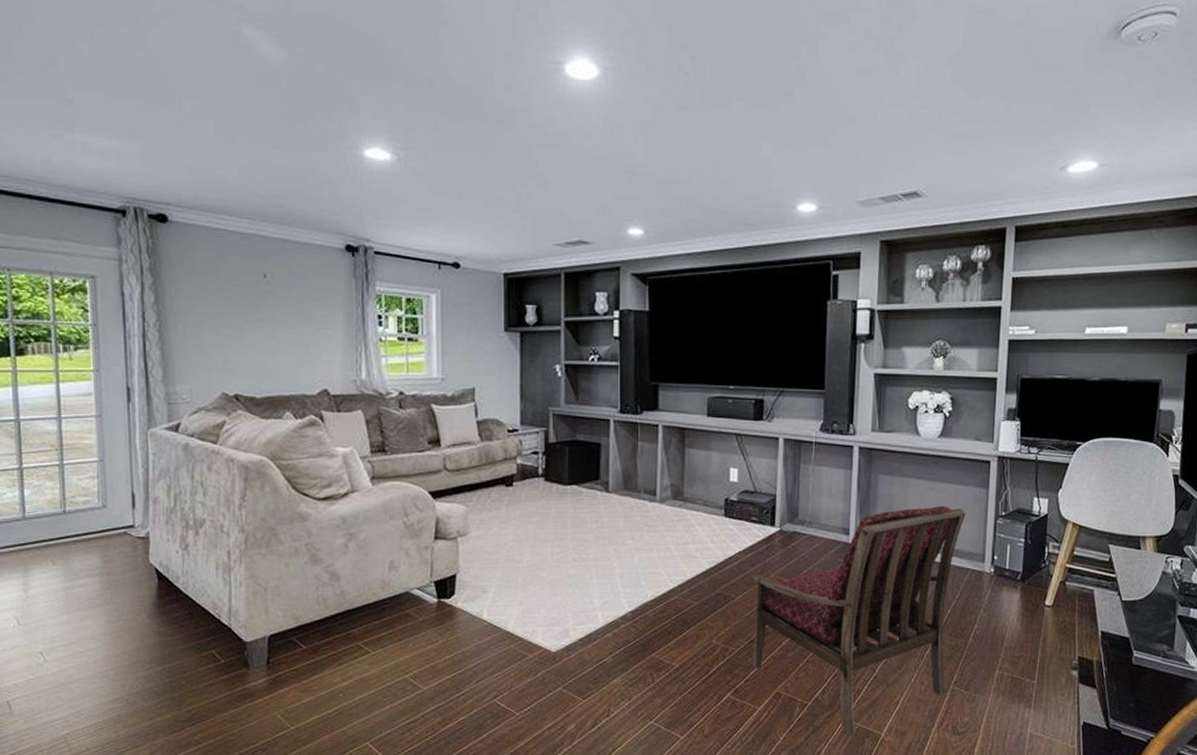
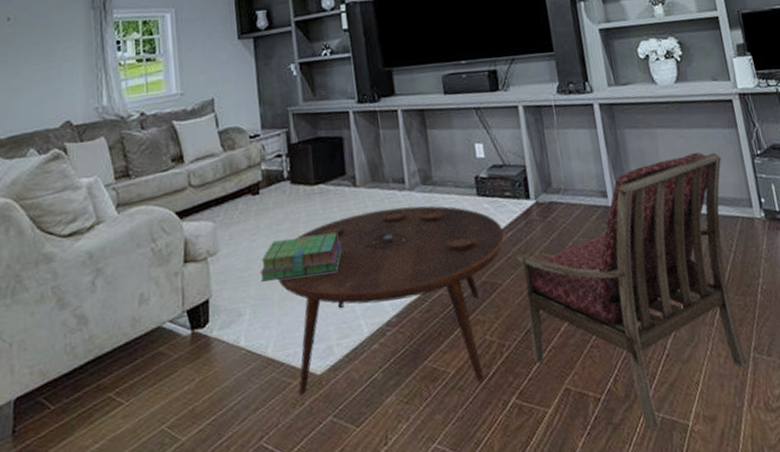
stack of books: none [507,531,587,567] -> present [260,232,341,282]
coffee table: none [524,516,745,677] -> present [278,205,505,396]

